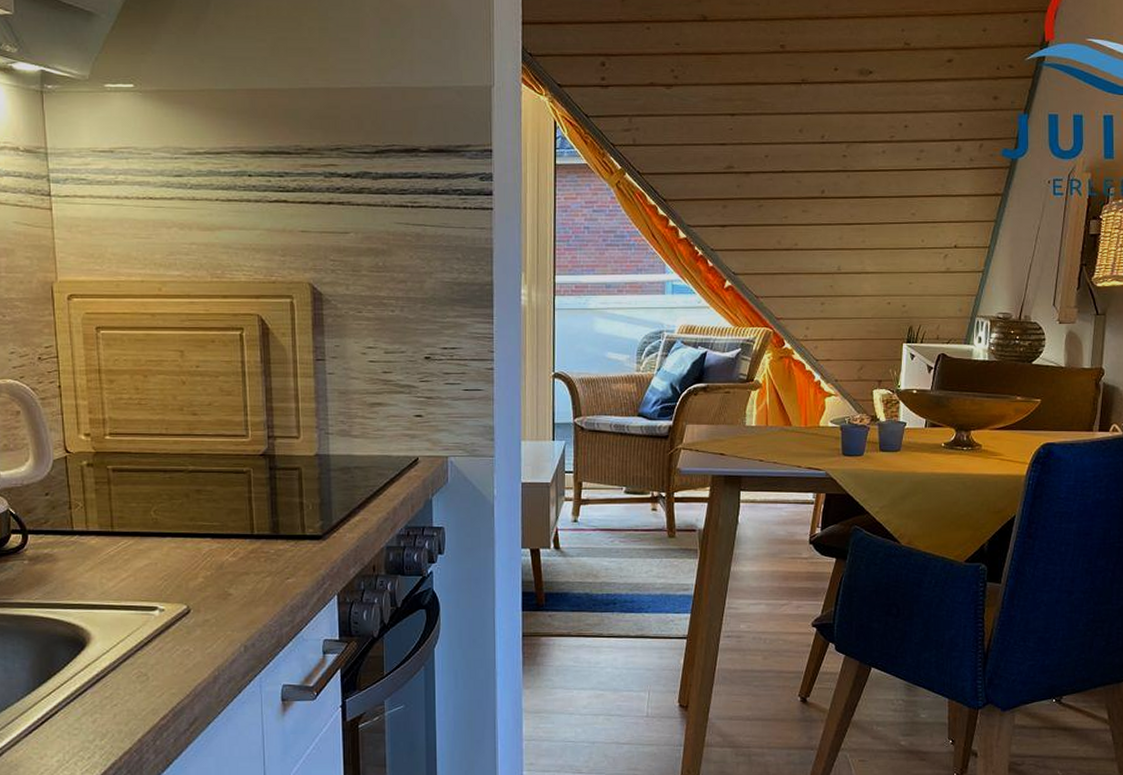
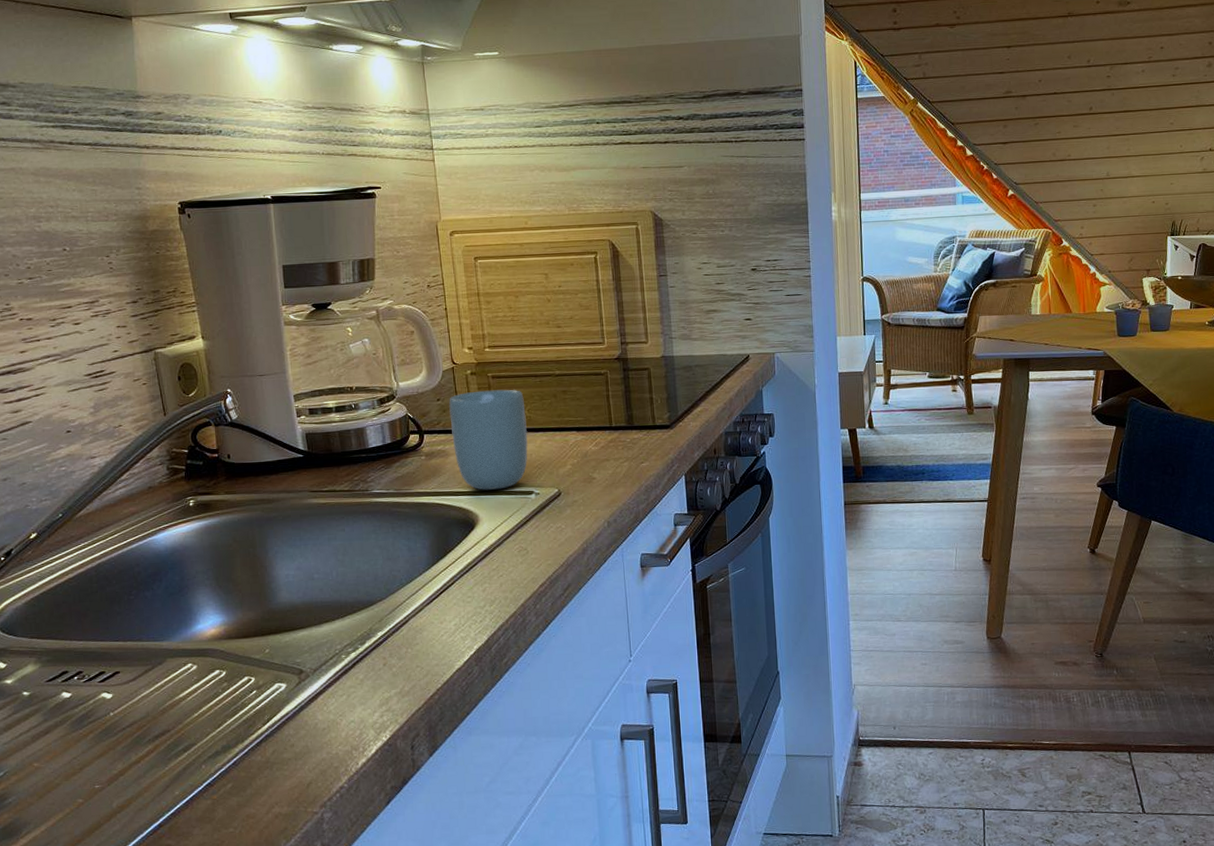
cup: none [60,485,153,603] -> present [449,389,528,490]

